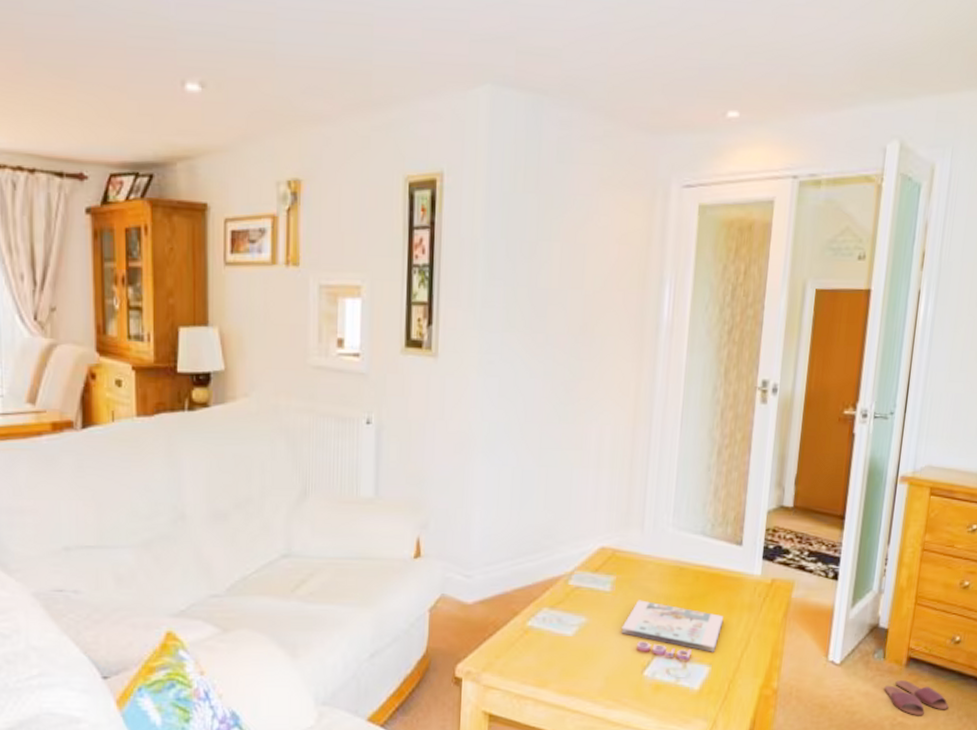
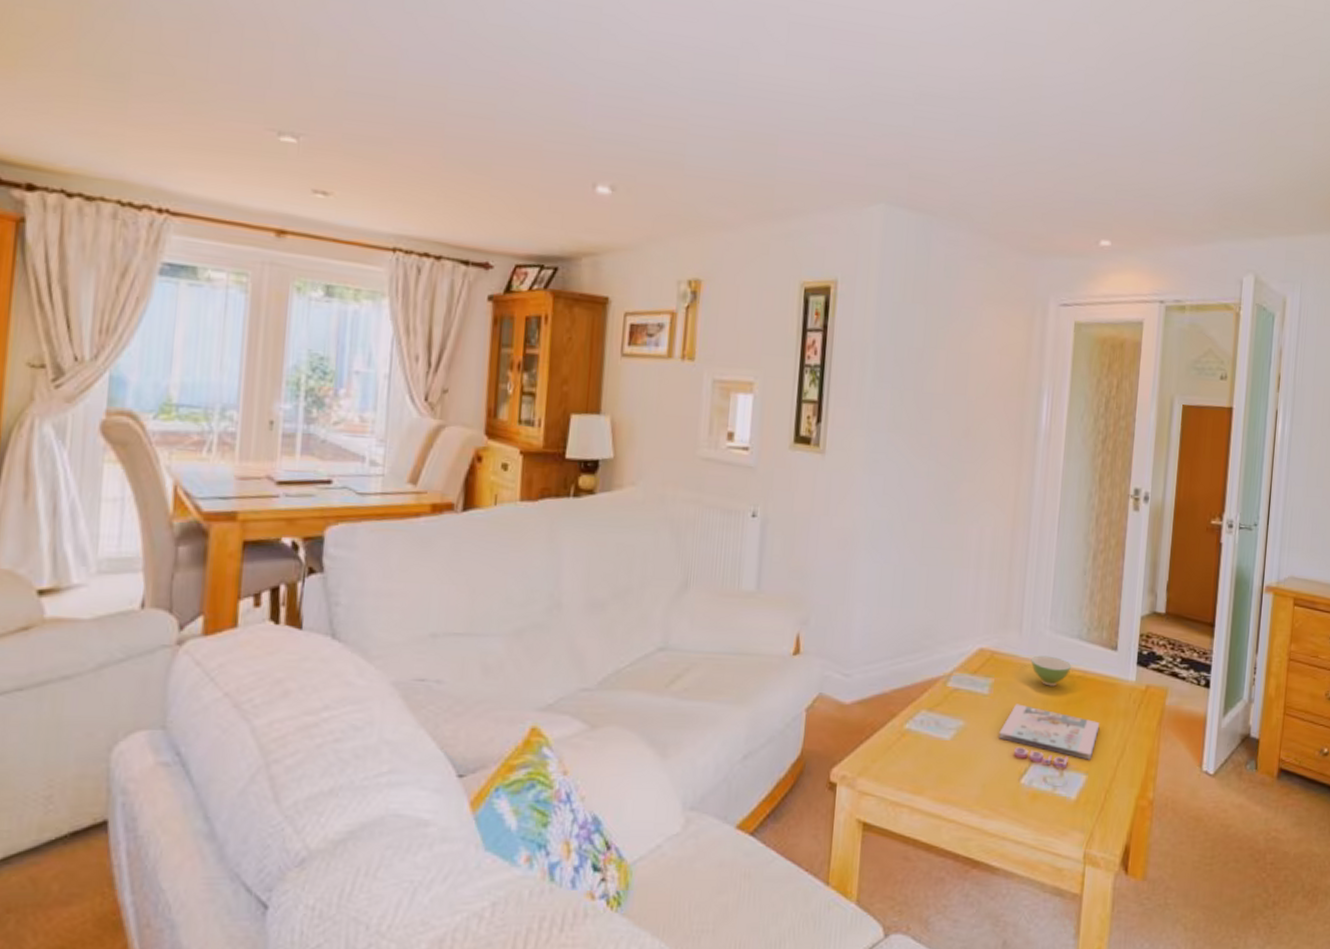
bowl: none [653,552,695,582] -> present [1031,655,1072,686]
slippers: present [884,680,949,716] -> none [1257,793,1320,831]

